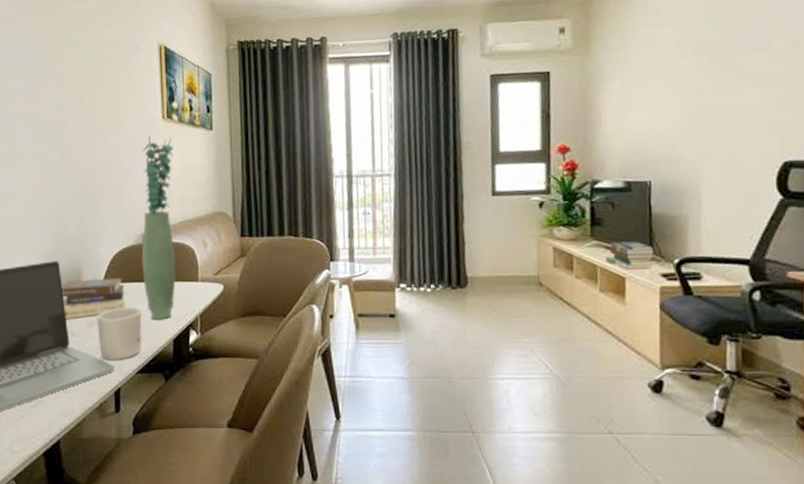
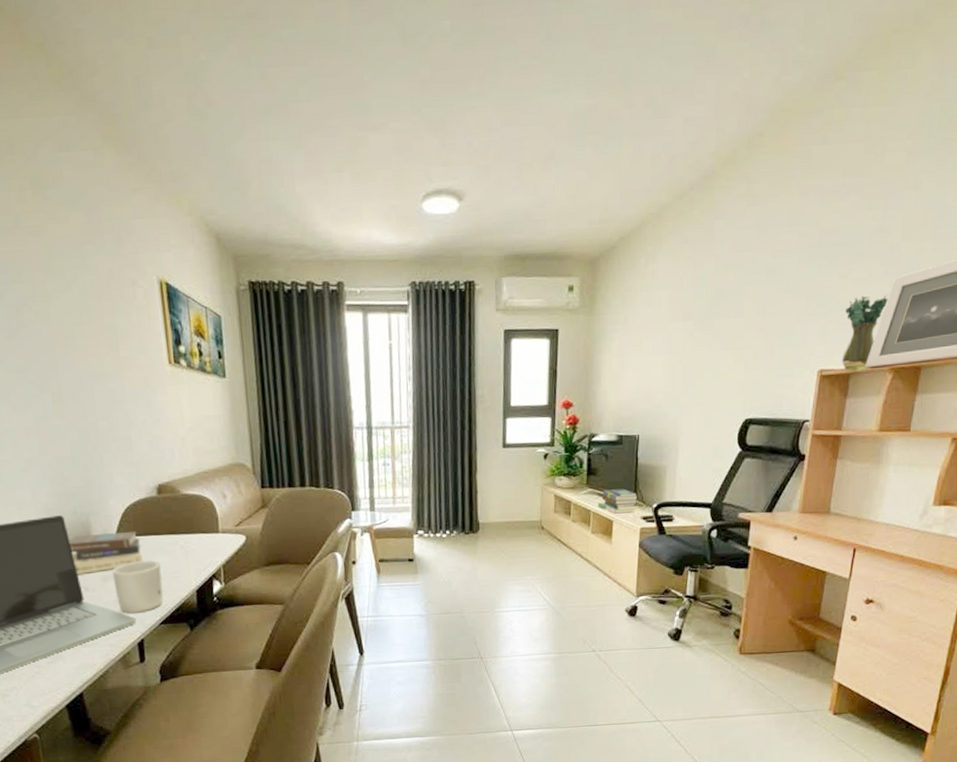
vase: present [141,136,177,320] -> none [148,382,196,572]

